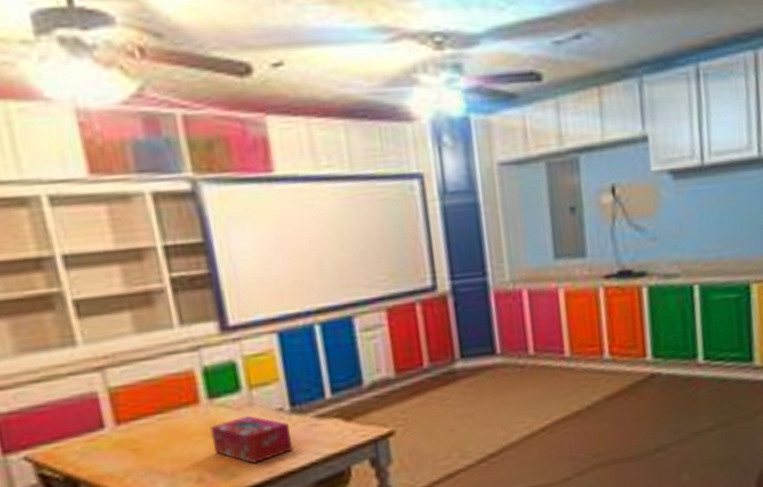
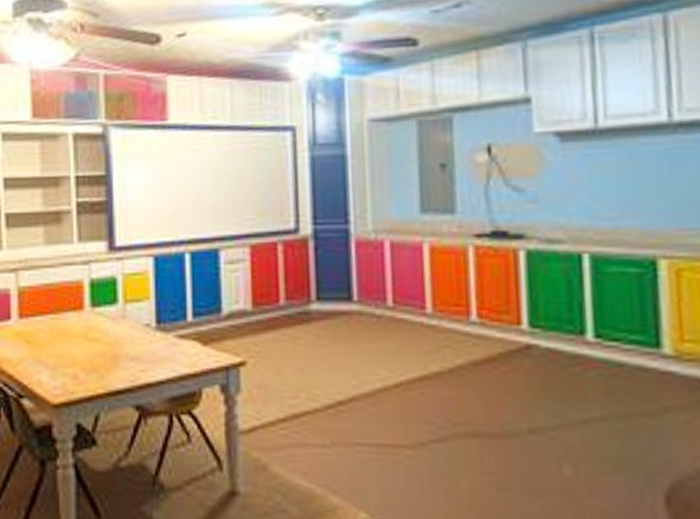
tissue box: present [210,415,293,464] -> none [89,326,154,371]

